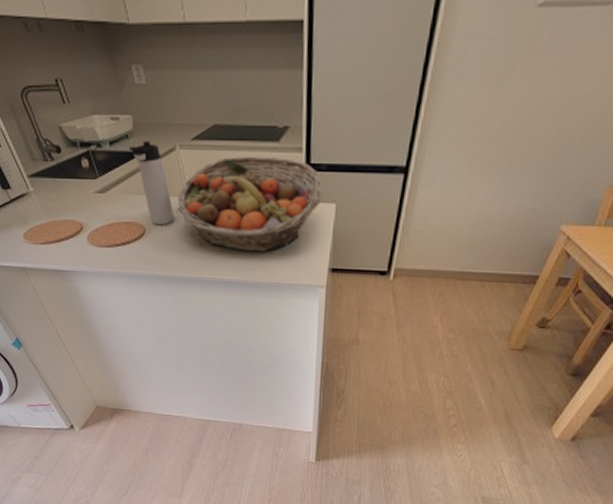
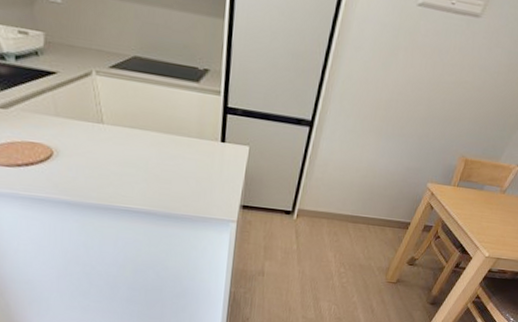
thermos bottle: present [128,141,175,226] -> none [37,61,87,150]
fruit basket: present [178,156,323,252] -> none [90,90,238,185]

